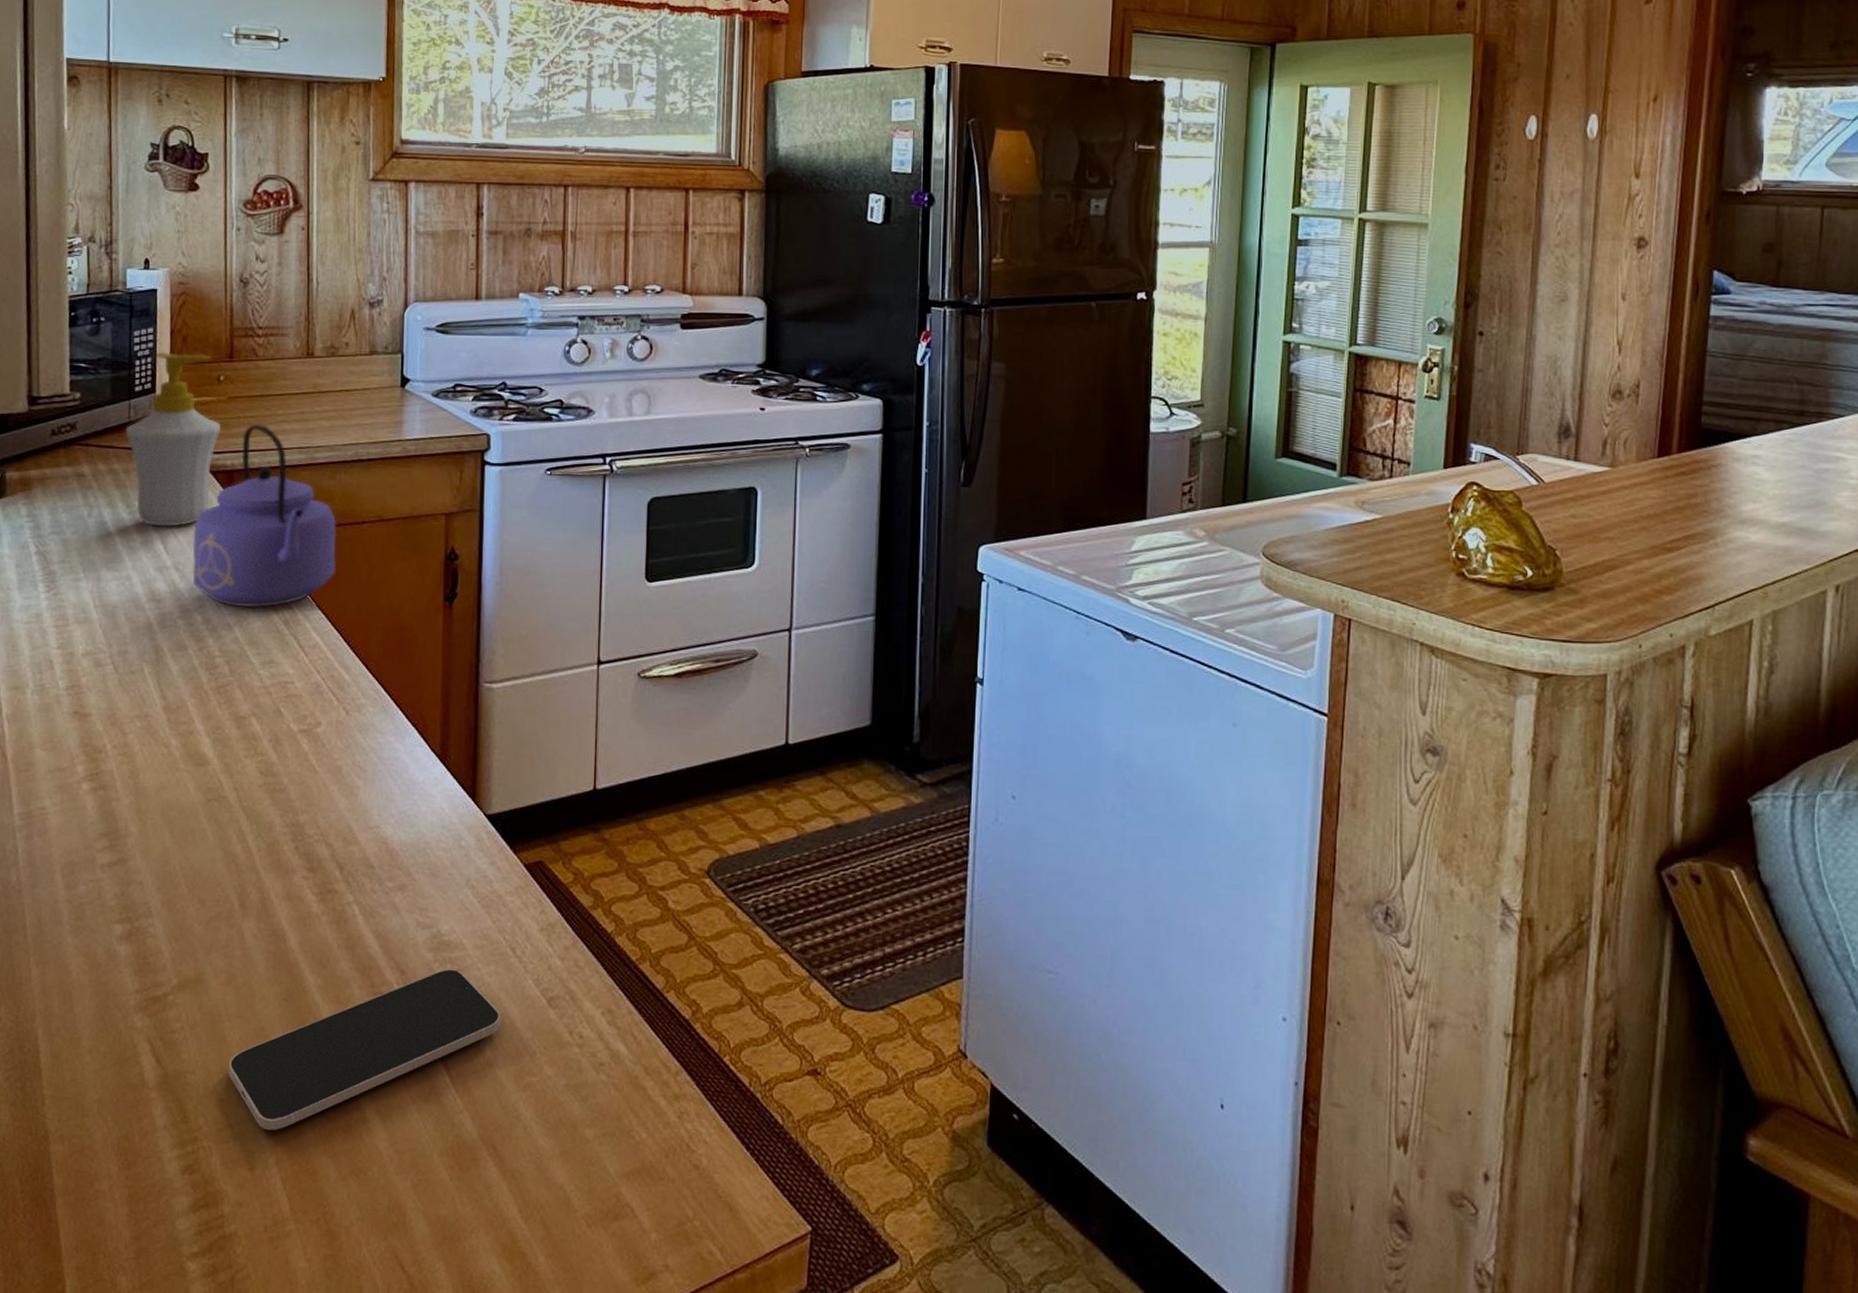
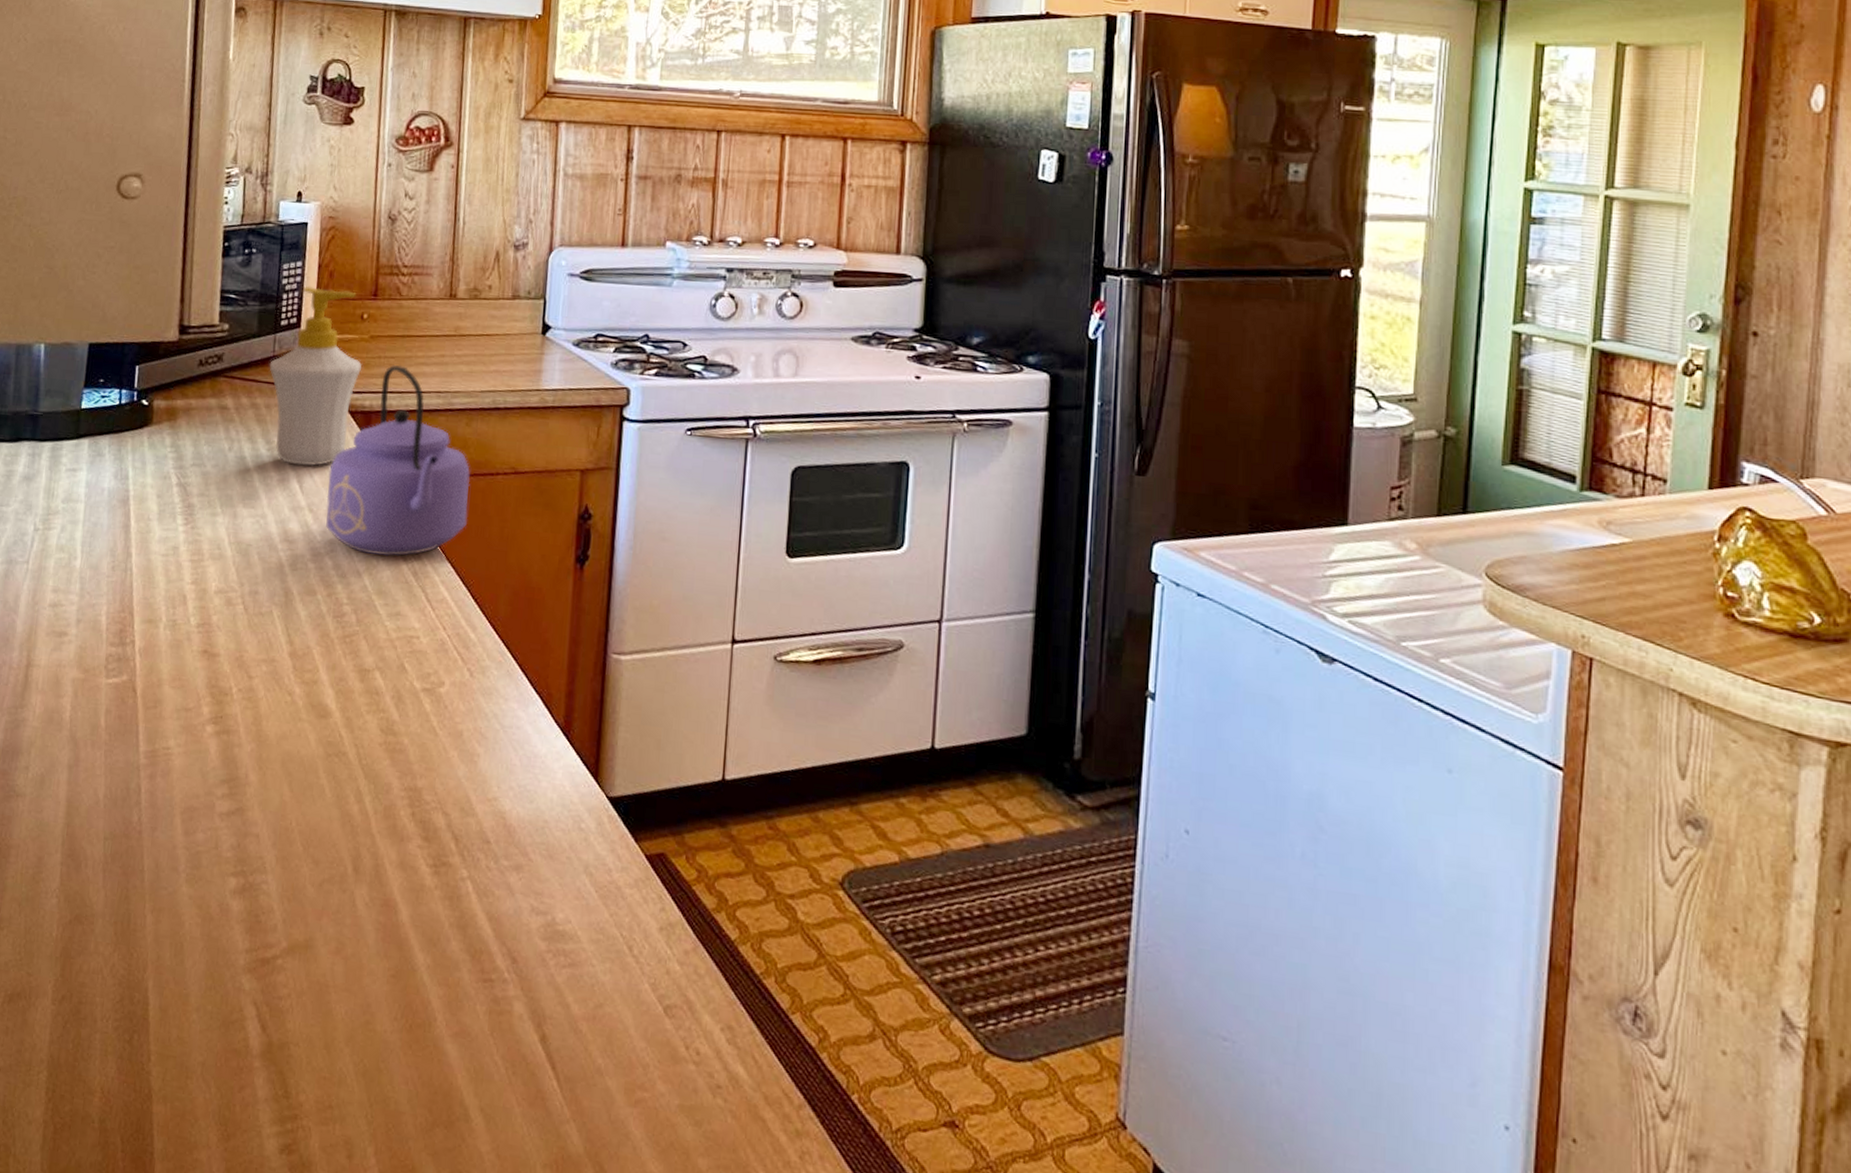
smartphone: present [229,969,501,1130] -> none [332,961,614,1118]

